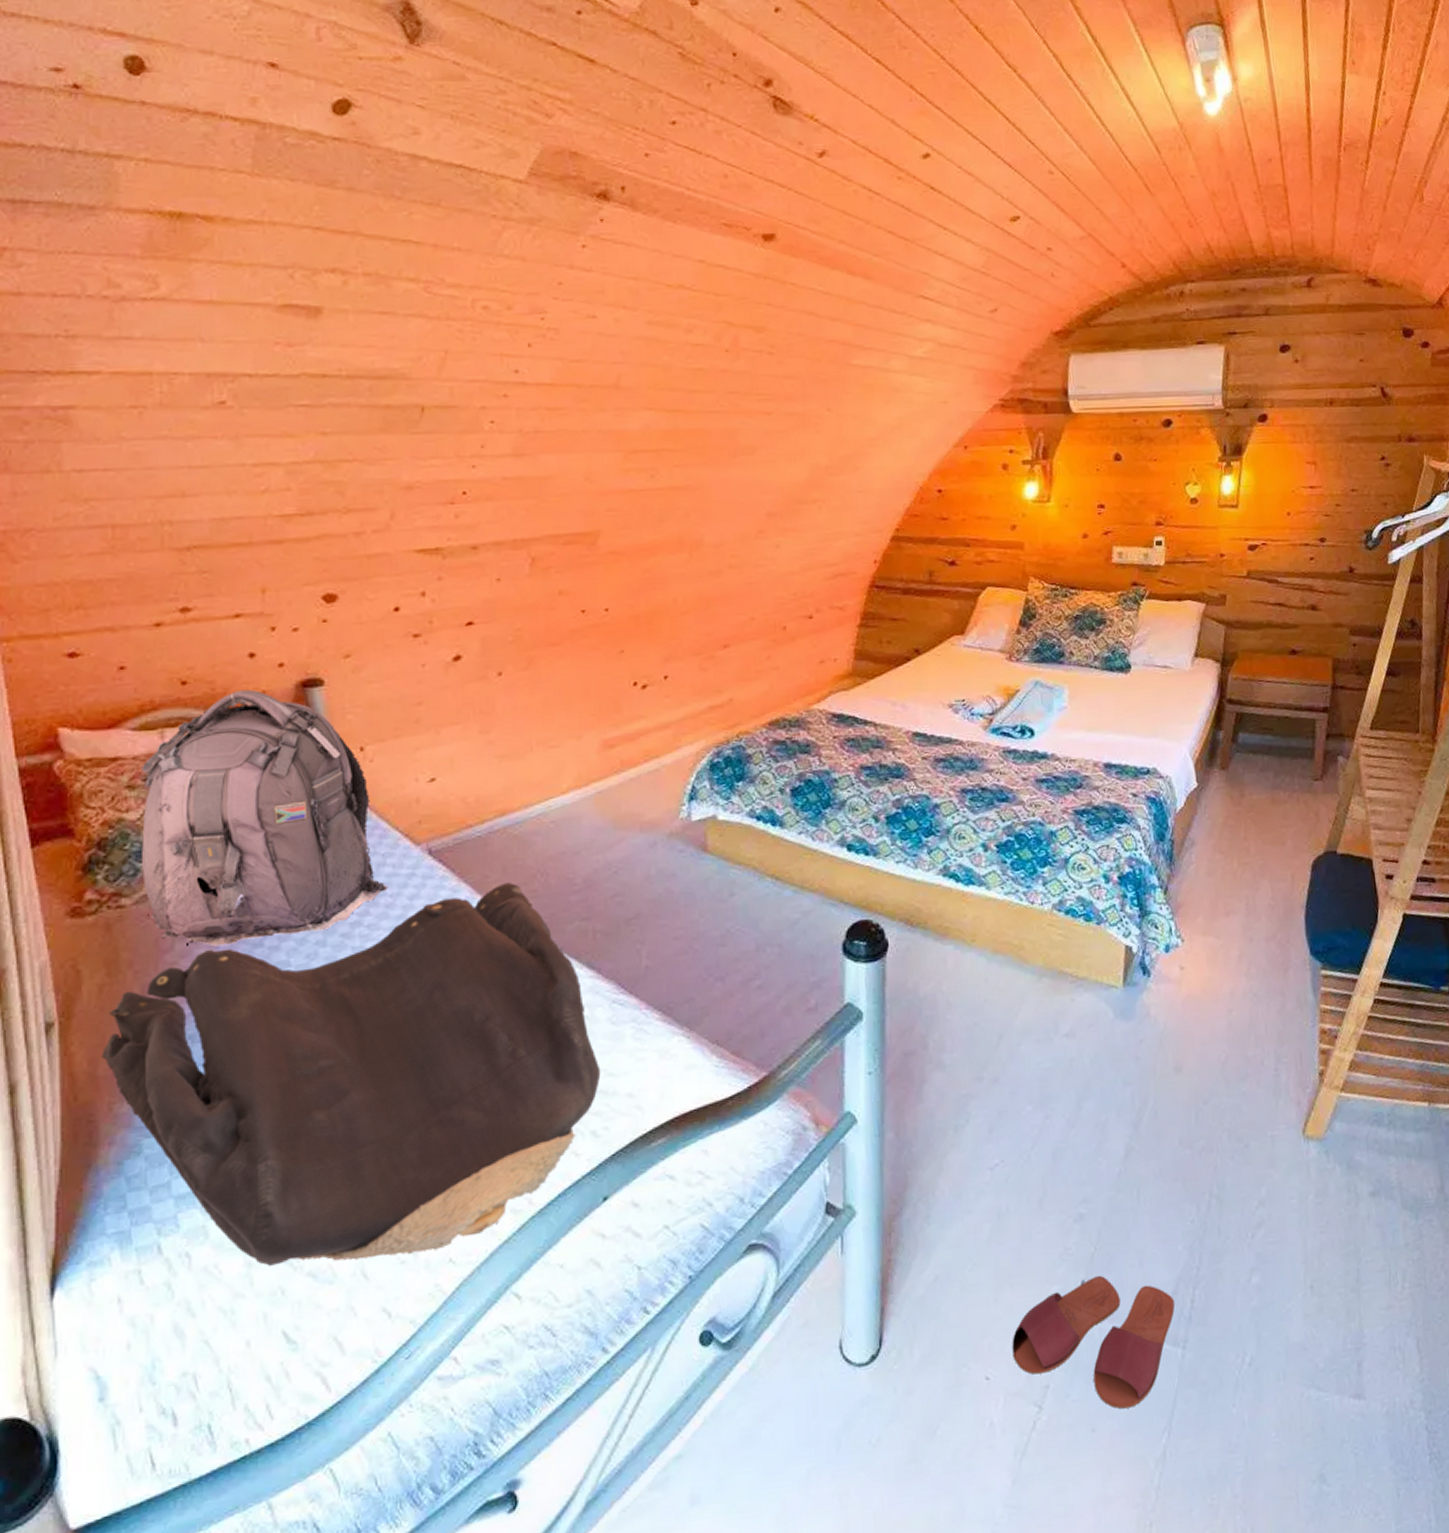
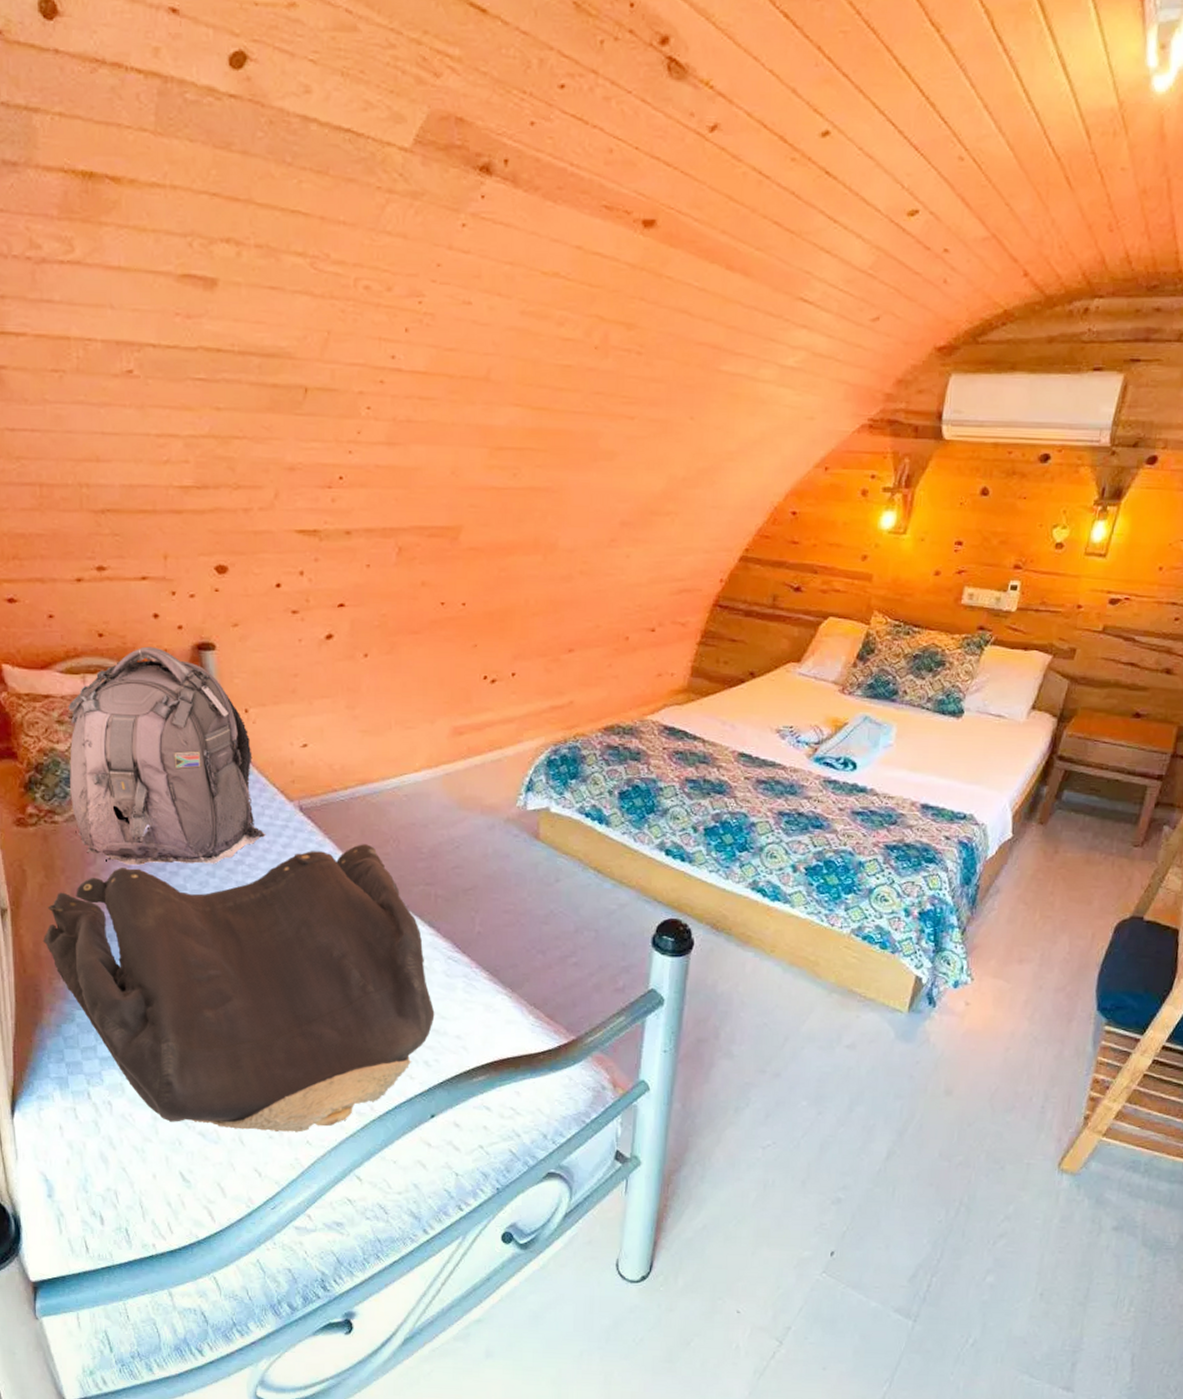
slippers: present [1012,1275,1175,1409] -> none [762,1250,913,1358]

